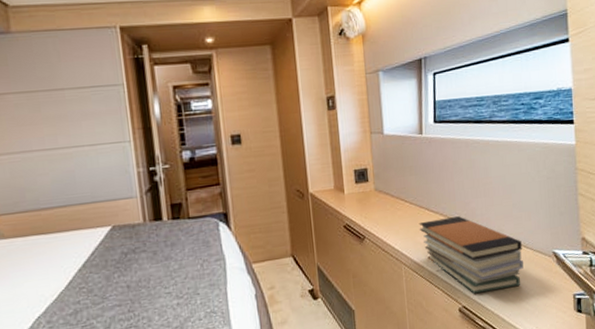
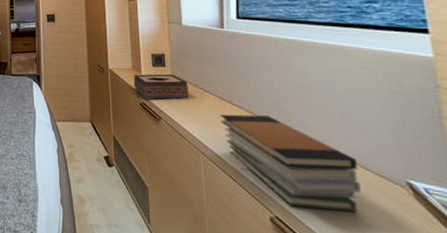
tissue box: none [336,188,391,221] -> present [133,74,189,100]

